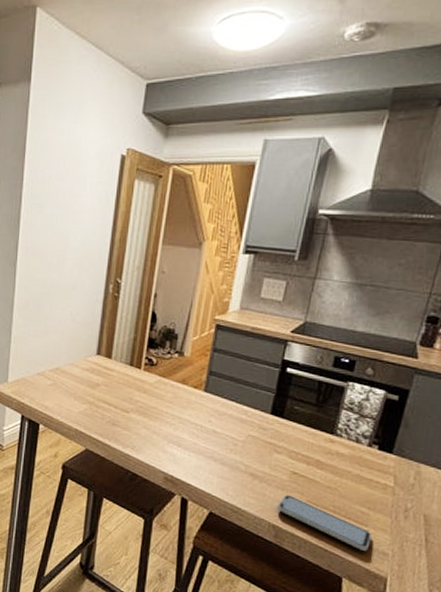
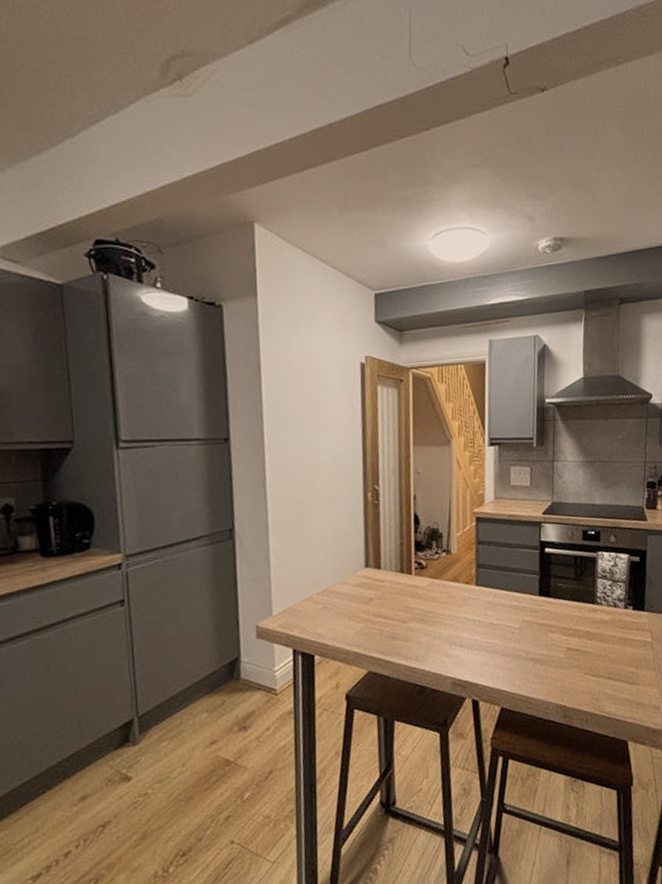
smartphone: present [278,494,372,551] -> none [561,671,644,710]

